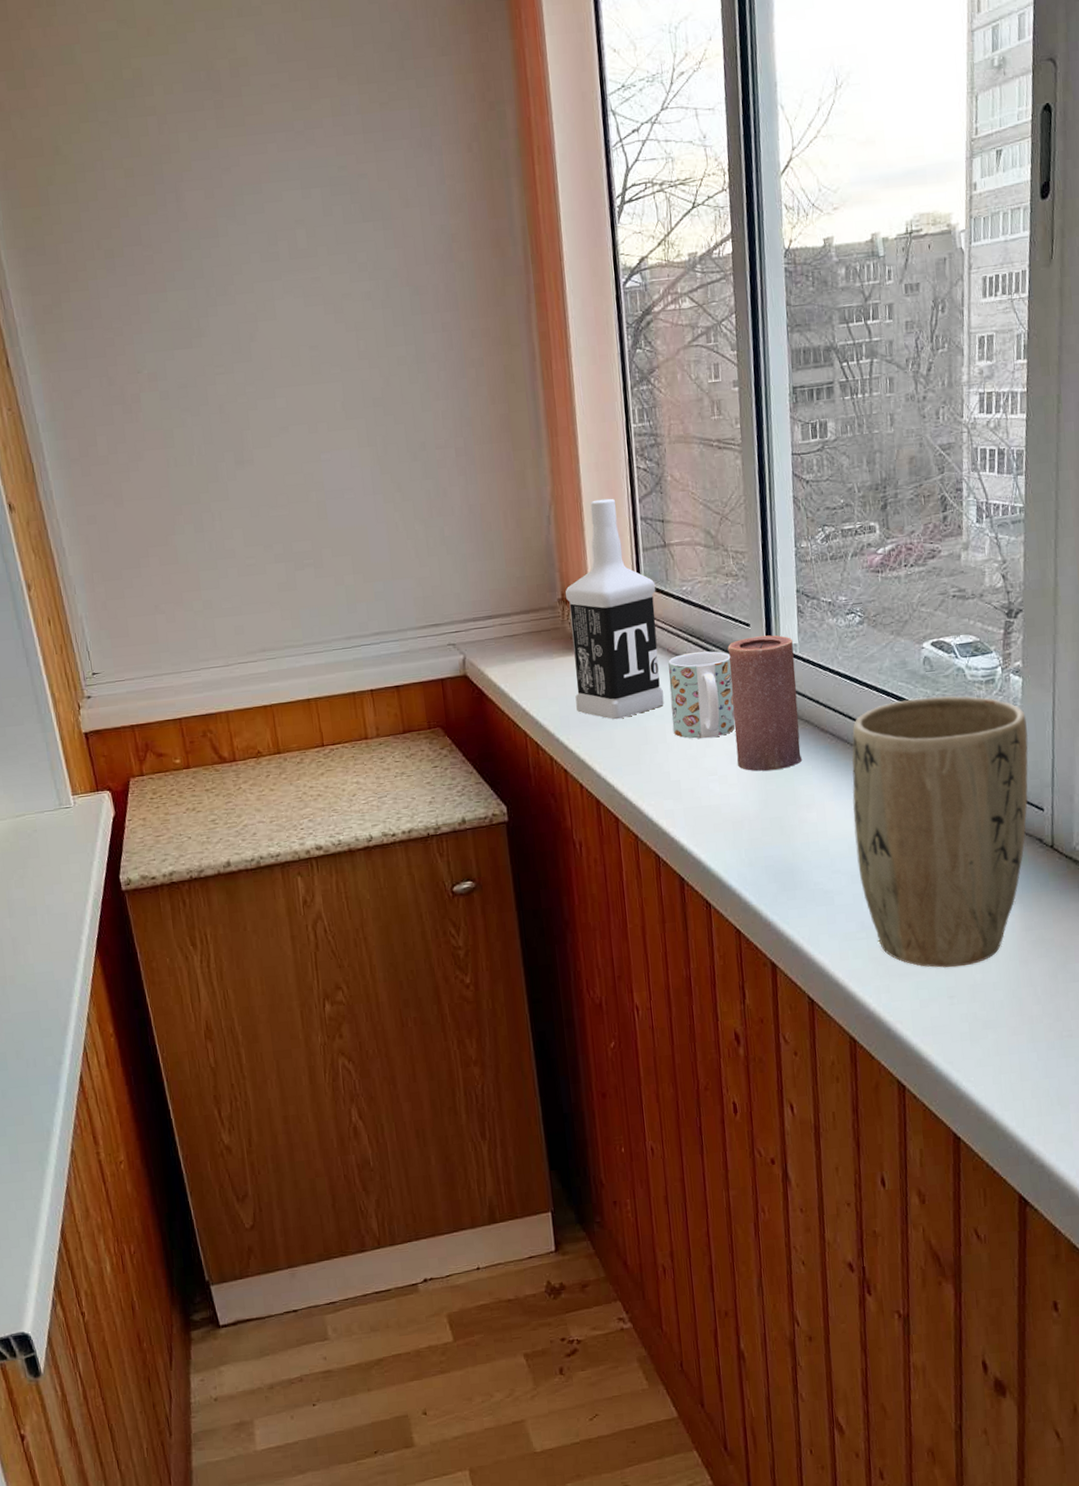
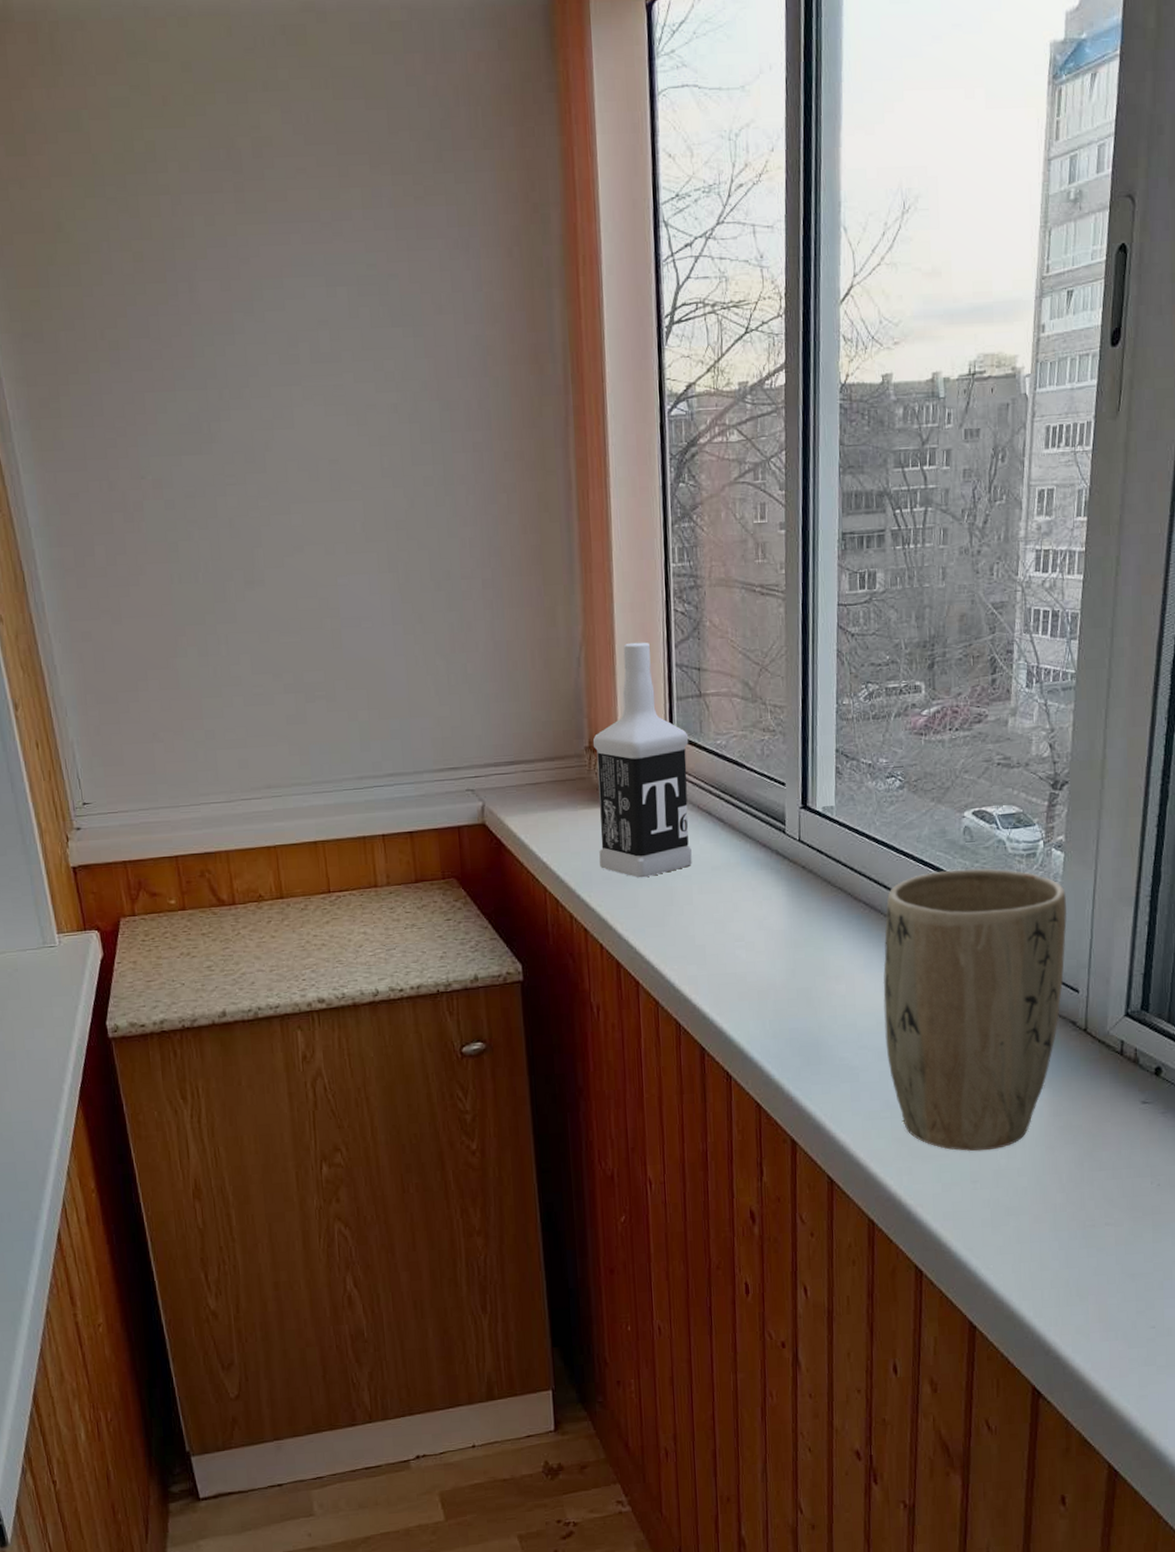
mug: present [668,651,736,739] -> none [698,810,766,902]
candle: present [727,635,803,772] -> none [761,796,834,939]

